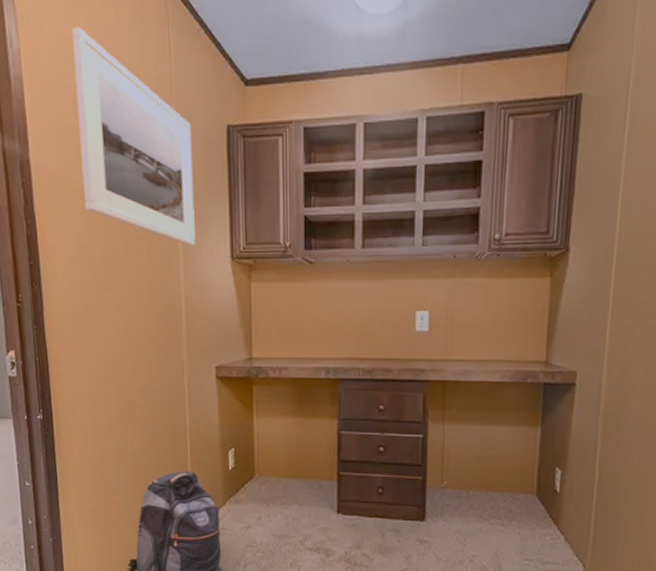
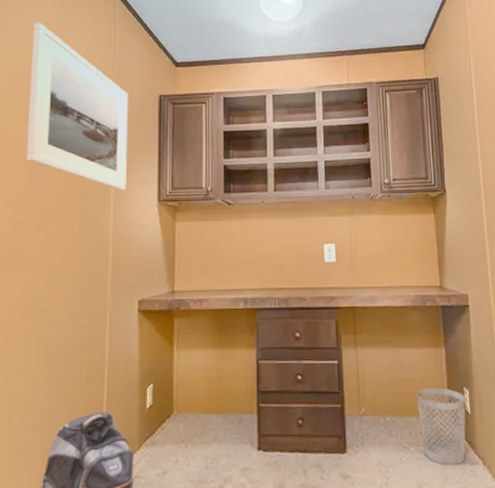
wastebasket: none [502,466,557,539] -> present [415,388,466,466]

